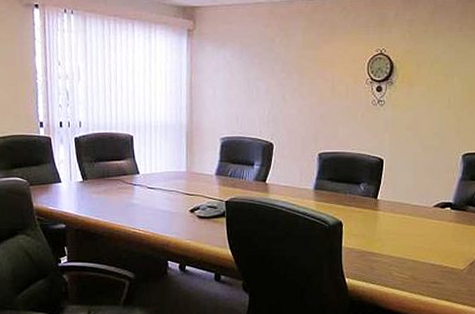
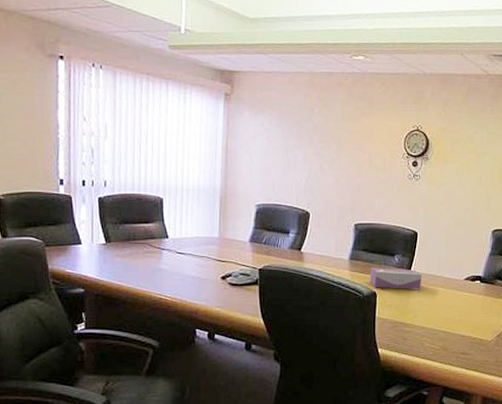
tissue box: none [335,197,389,218] -> present [369,268,422,289]

